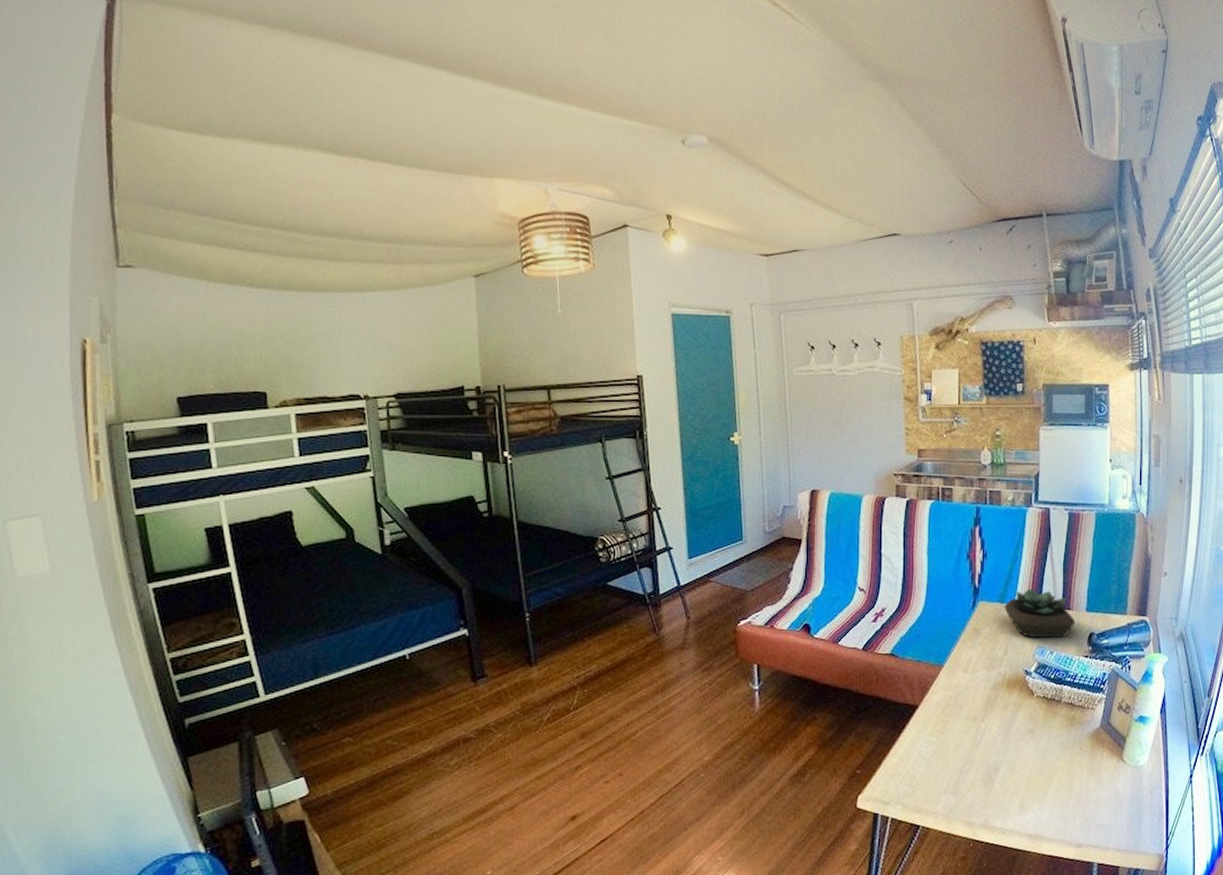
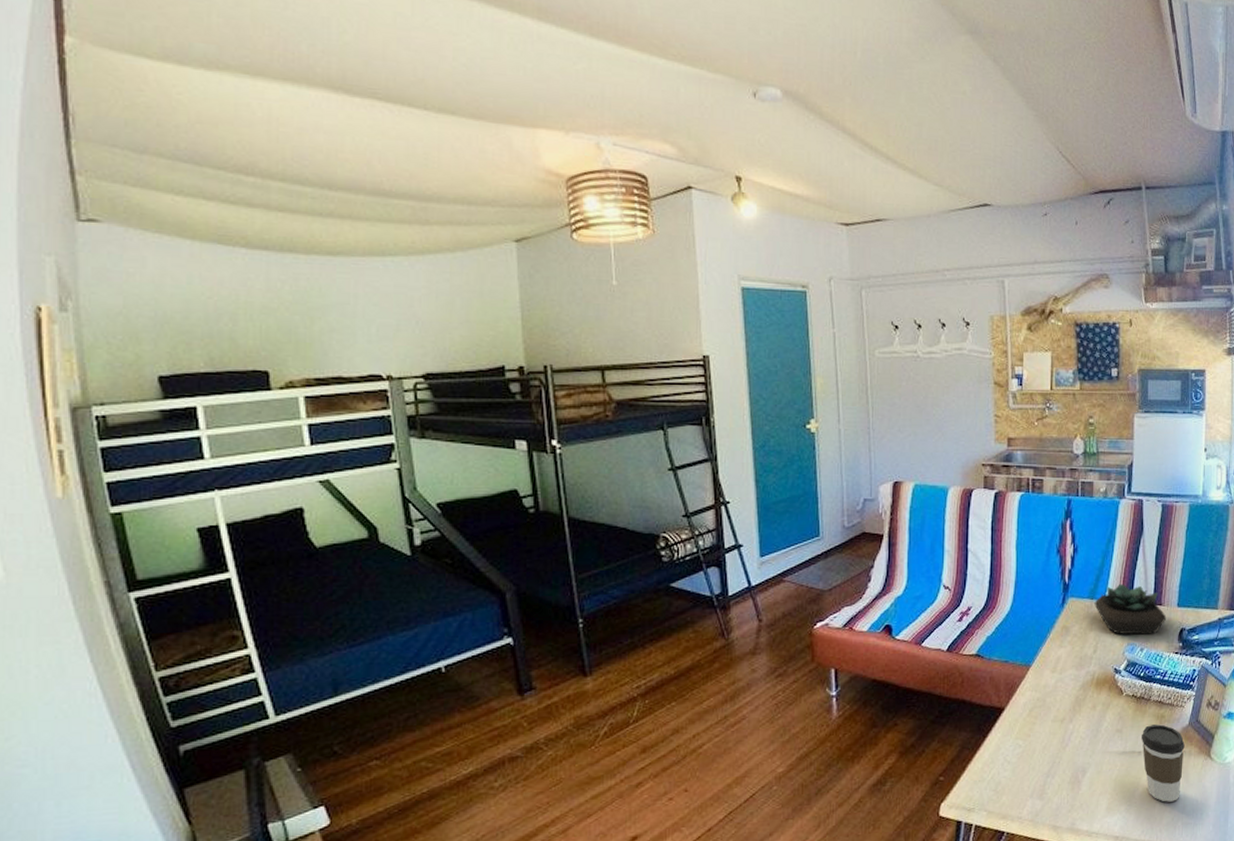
coffee cup: none [1053,726,1097,803] -> present [1142,724,1185,802]

